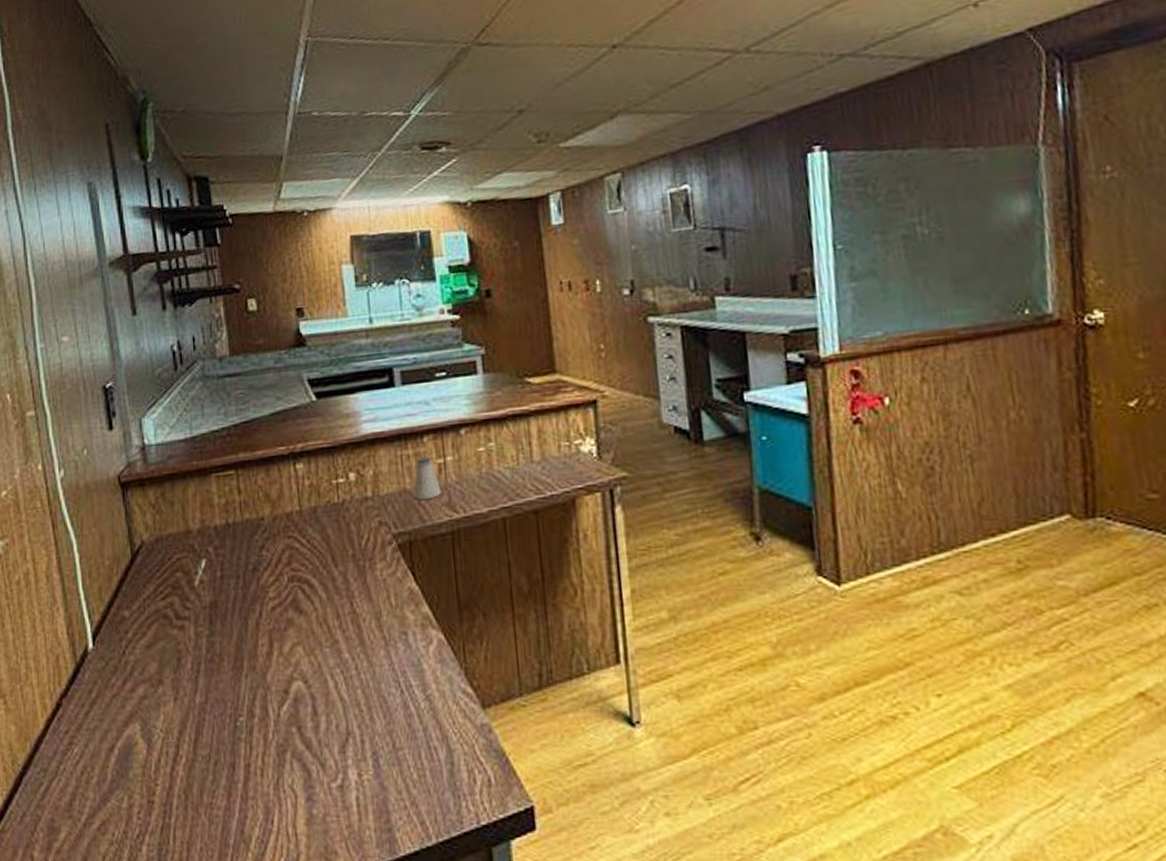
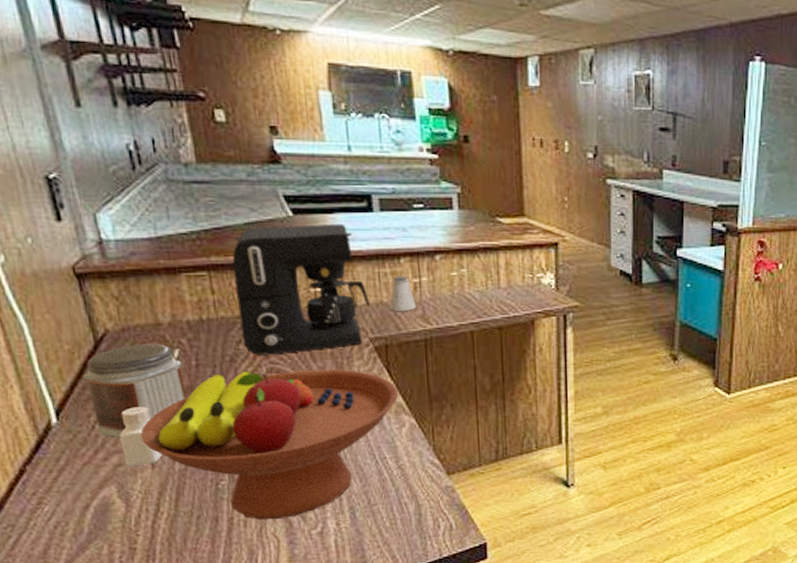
jar: none [119,554,211,667] -> present [83,344,187,440]
pepper shaker: none [146,627,185,700] -> present [119,407,163,467]
fruit bowl: none [166,574,425,768] -> present [140,370,399,520]
coffee maker: none [258,403,394,562] -> present [232,223,371,355]

